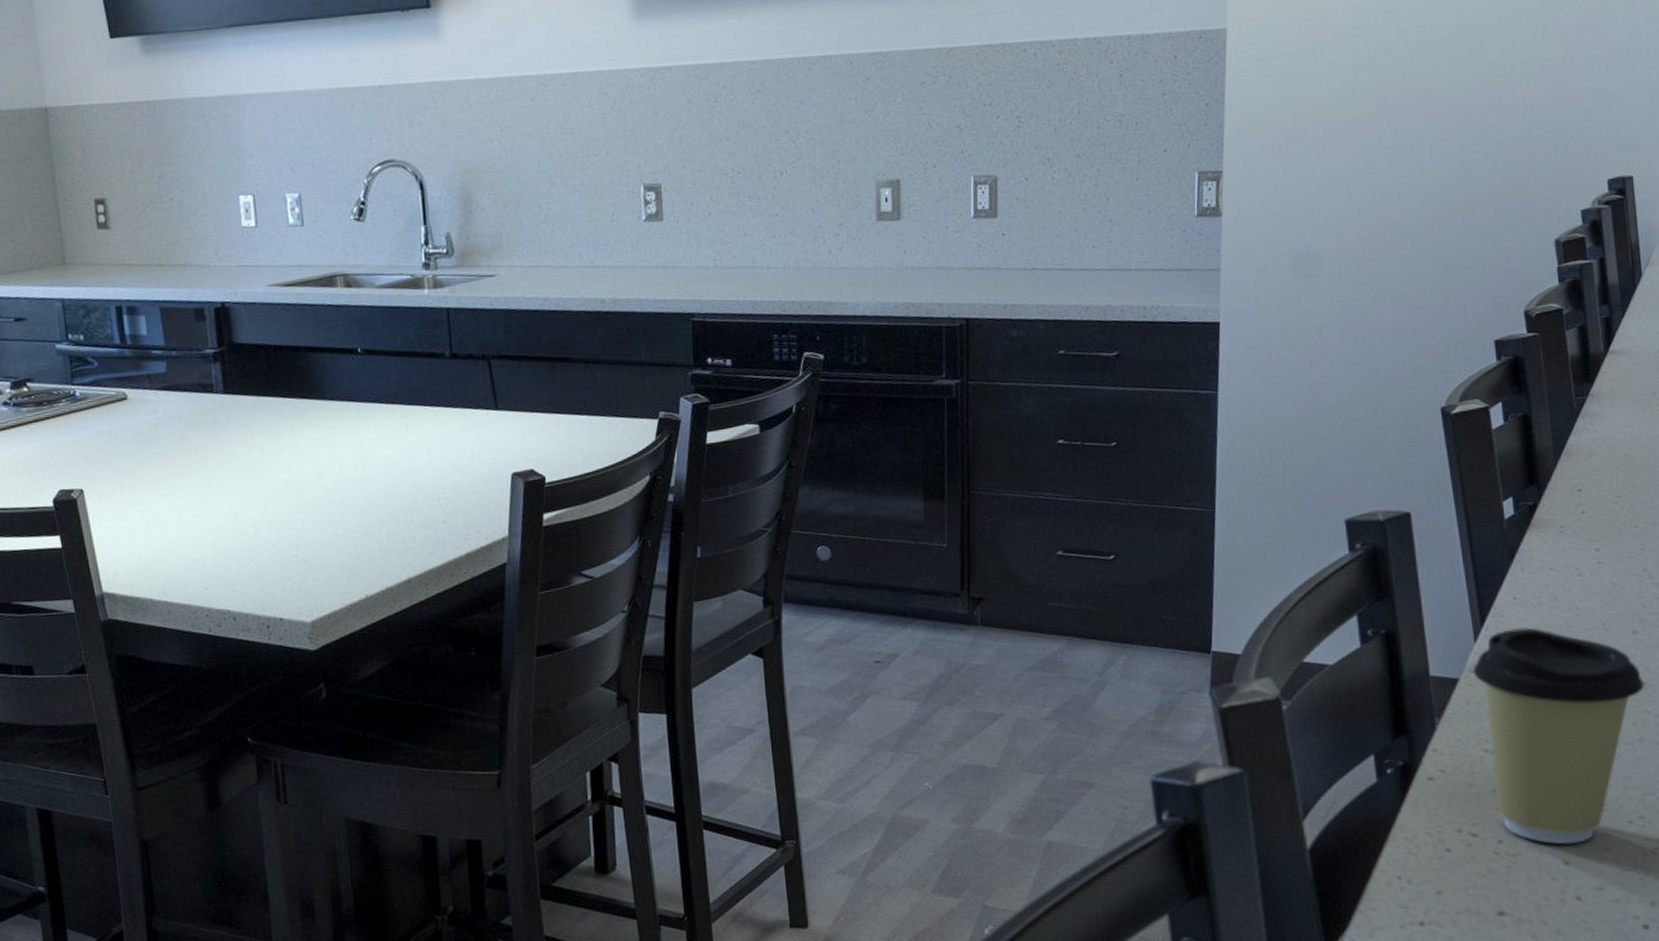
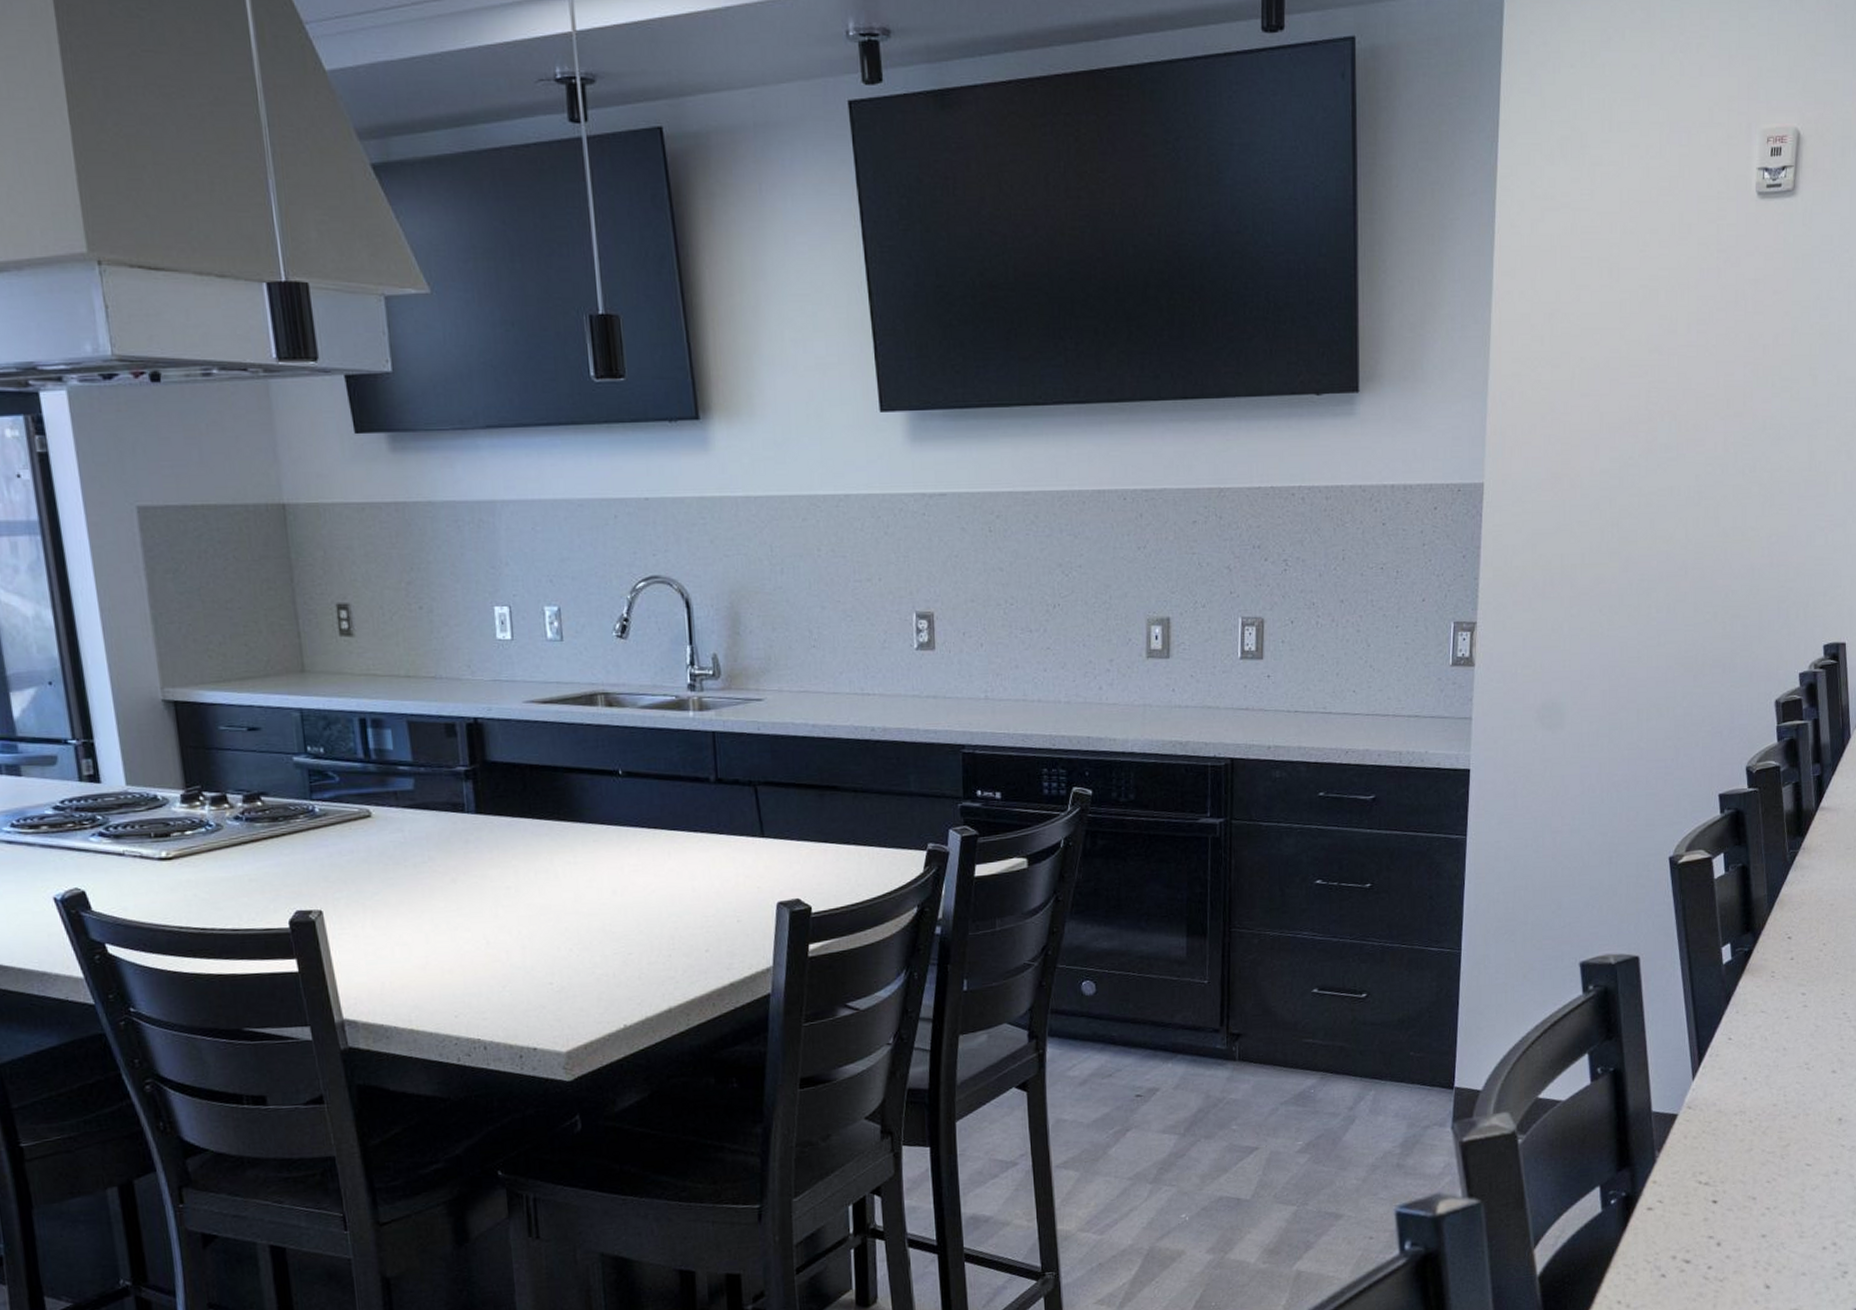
coffee cup: present [1473,627,1644,844] -> none [1690,1066,1840,1270]

